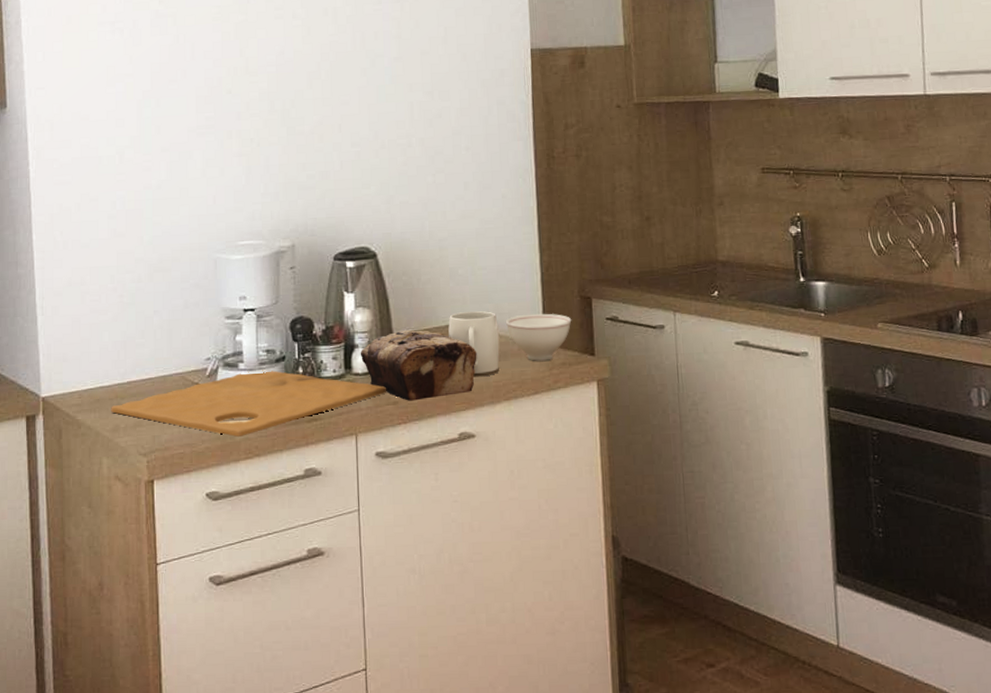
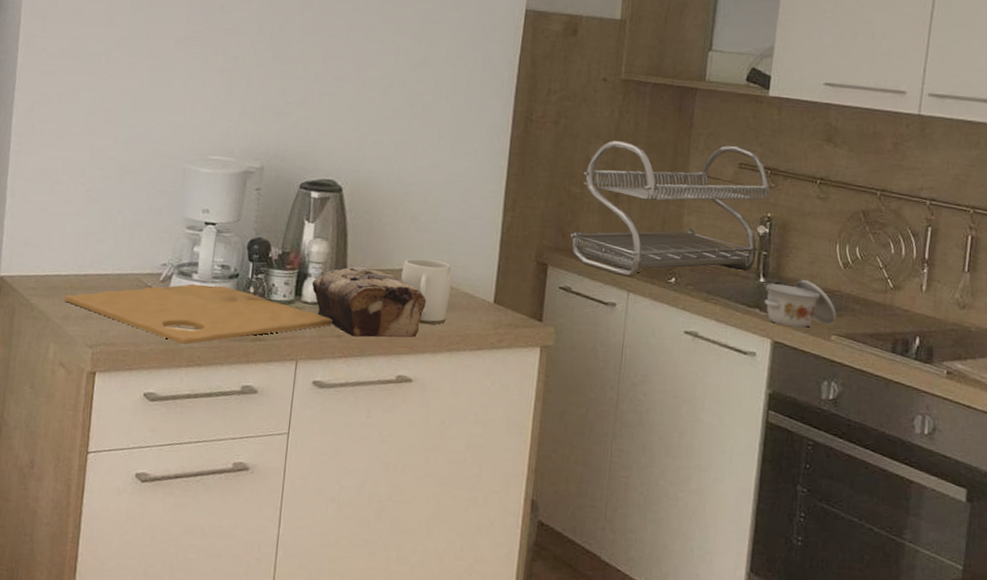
bowl: present [505,313,572,361] -> none [459,270,525,319]
dish rack: none [609,151,797,298] -> present [570,140,772,277]
cooking pot: none [806,273,879,322] -> present [764,280,836,329]

